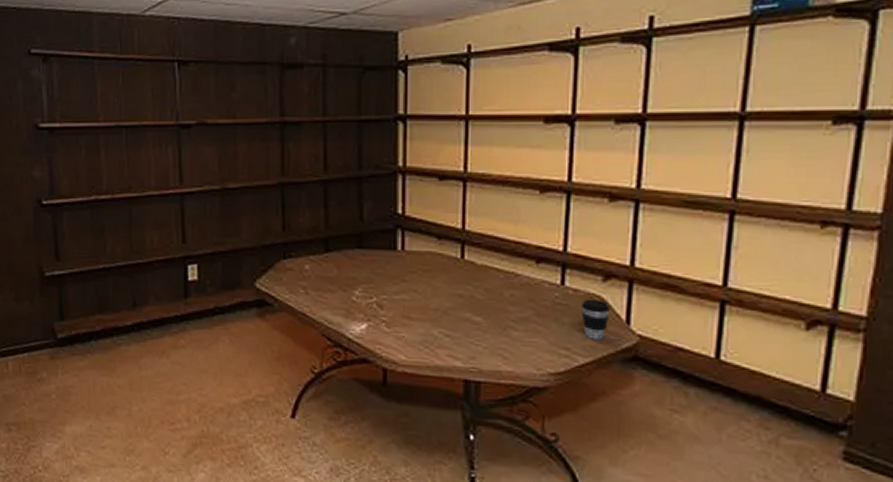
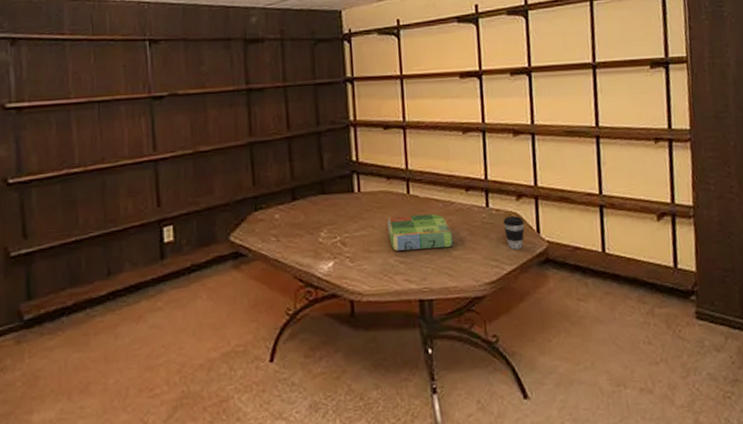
board game: none [434,282,514,327] -> present [387,213,453,251]

